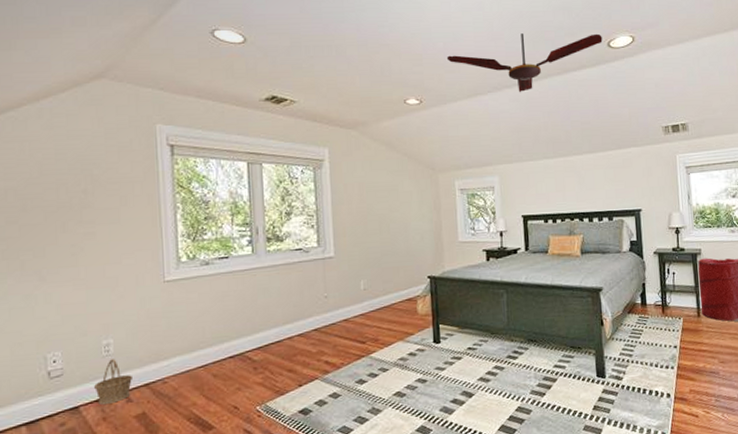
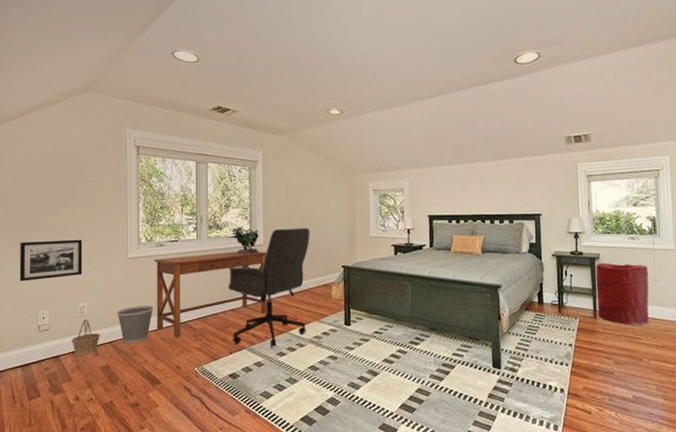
picture frame: none [17,261,105,319] -> present [19,239,83,282]
wastebasket: none [153,337,201,385] -> present [116,306,154,343]
desk: none [198,264,342,373] -> present [154,251,267,337]
office chair: none [293,235,390,375] -> present [228,228,310,347]
potted plant: none [295,237,331,269] -> present [232,227,260,254]
ceiling fan: present [446,33,603,93] -> none [366,50,509,105]

